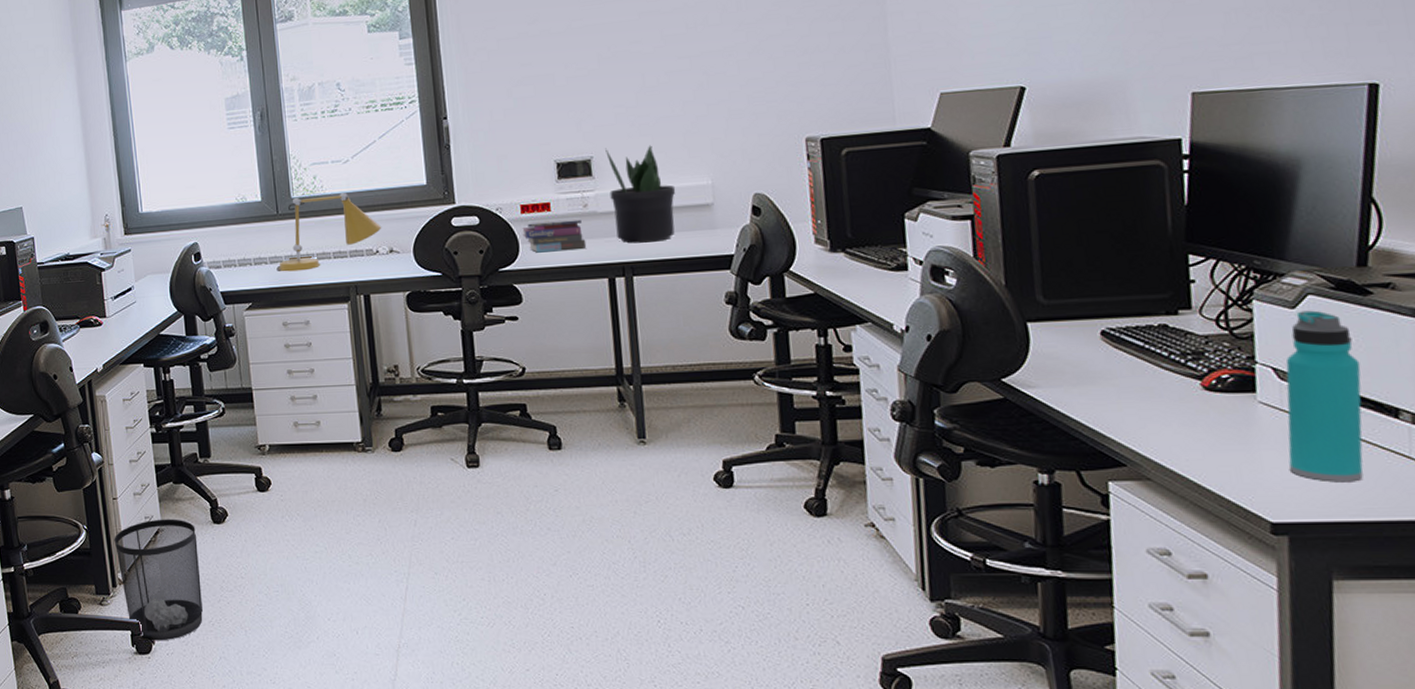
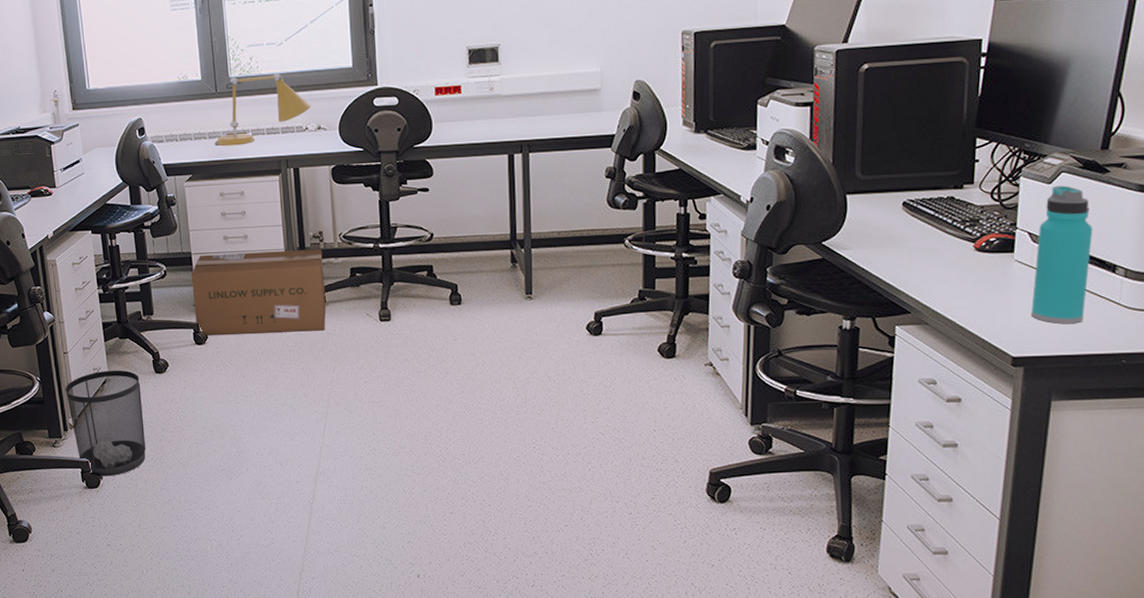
box: none [252,385,405,481] -> present [191,249,326,335]
books: present [522,217,587,253] -> none [436,99,491,131]
planter: present [605,145,676,243] -> none [511,35,570,123]

